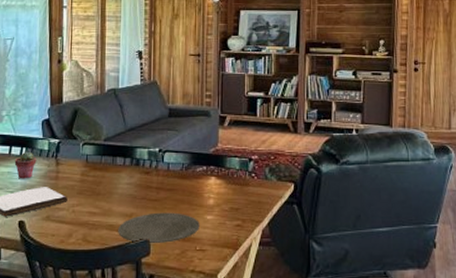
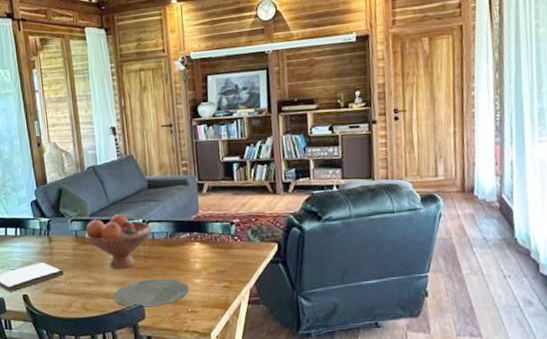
potted succulent: present [14,151,37,179] -> none [11,231,31,257]
fruit bowl: none [95,141,169,199] -> present [84,214,153,269]

